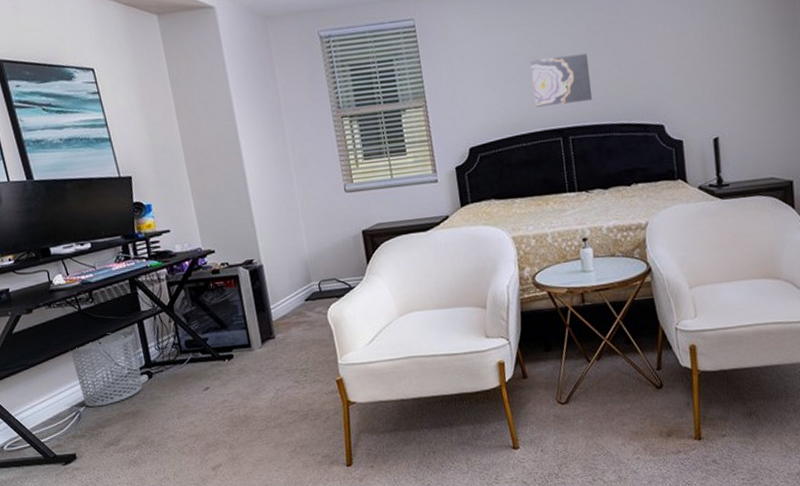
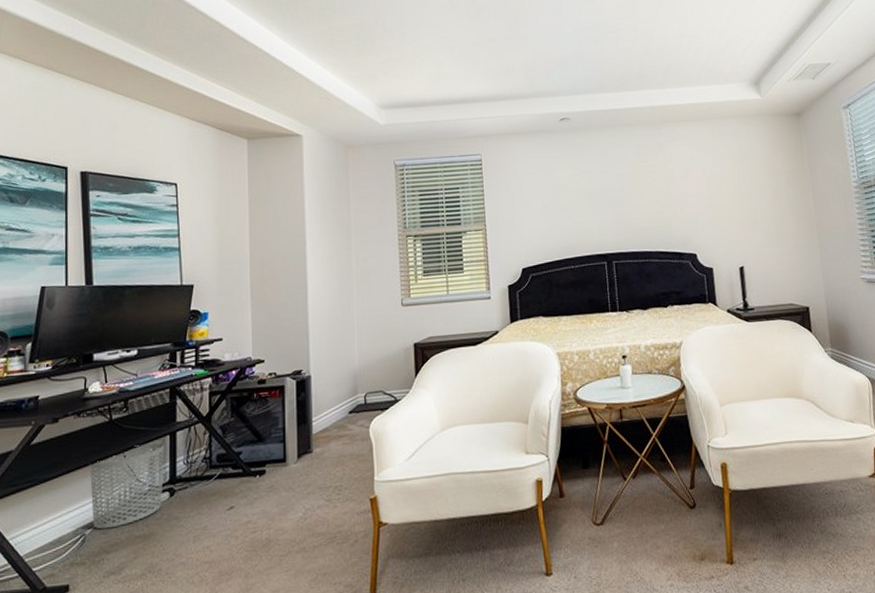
wall art: present [529,53,593,107] -> none [580,190,635,234]

